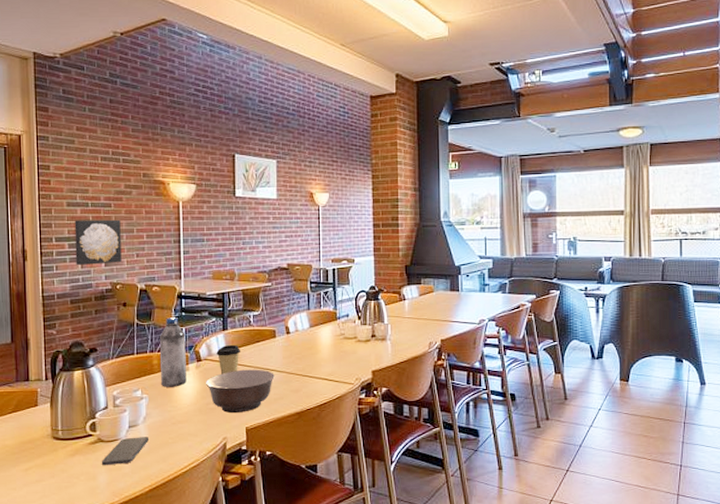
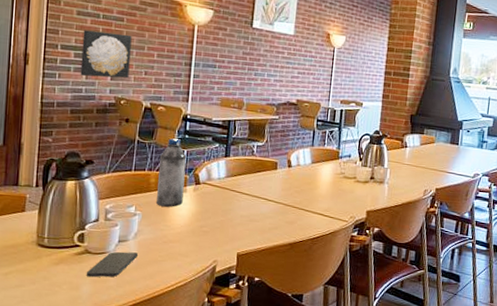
bowl: present [206,369,275,414] -> none [202,196,272,239]
coffee cup: present [216,344,240,374] -> none [215,171,240,200]

